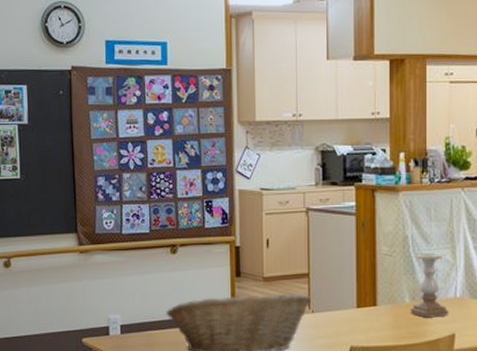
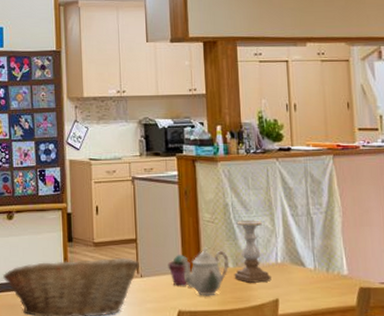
potted succulent: none [341,289,366,322] -> present [168,255,192,286]
teapot: none [354,282,405,332] -> present [180,247,228,296]

